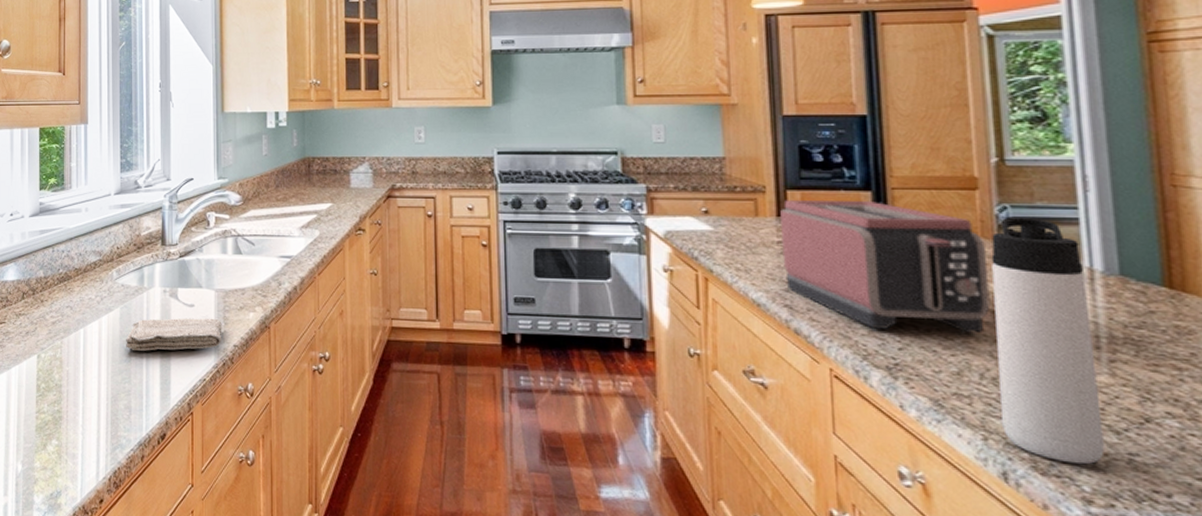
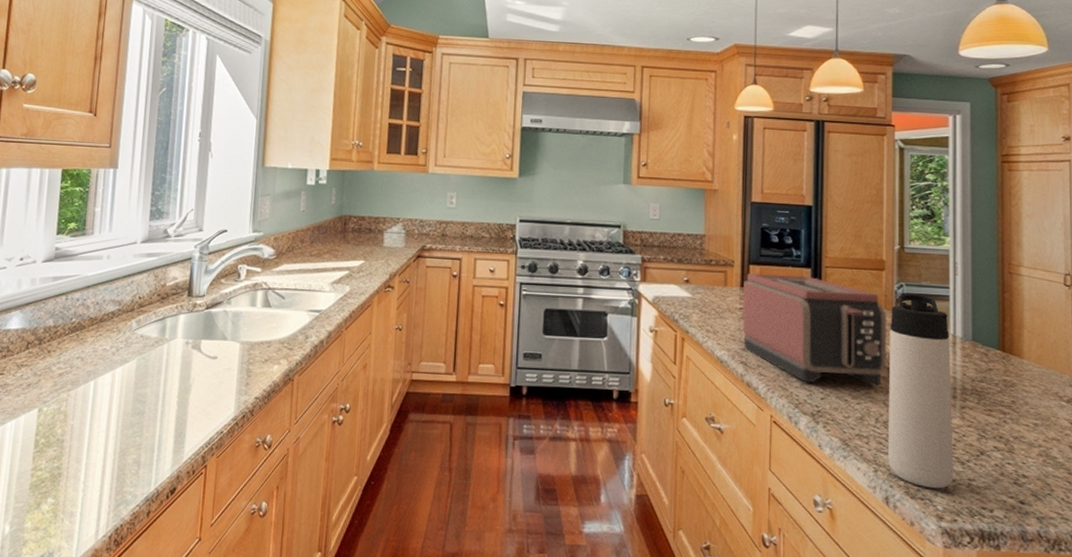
washcloth: present [126,318,222,351] -> none [140,370,245,404]

